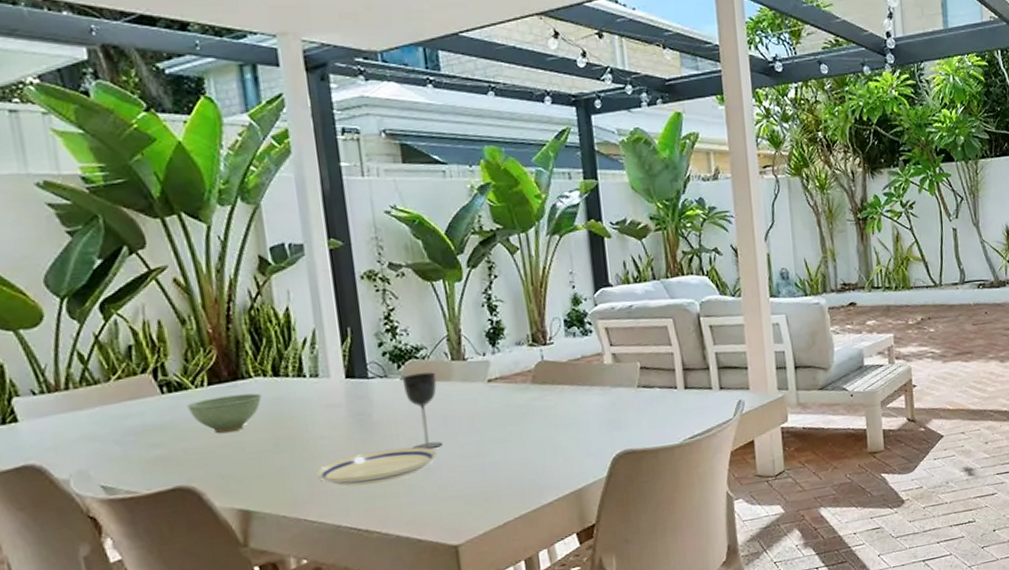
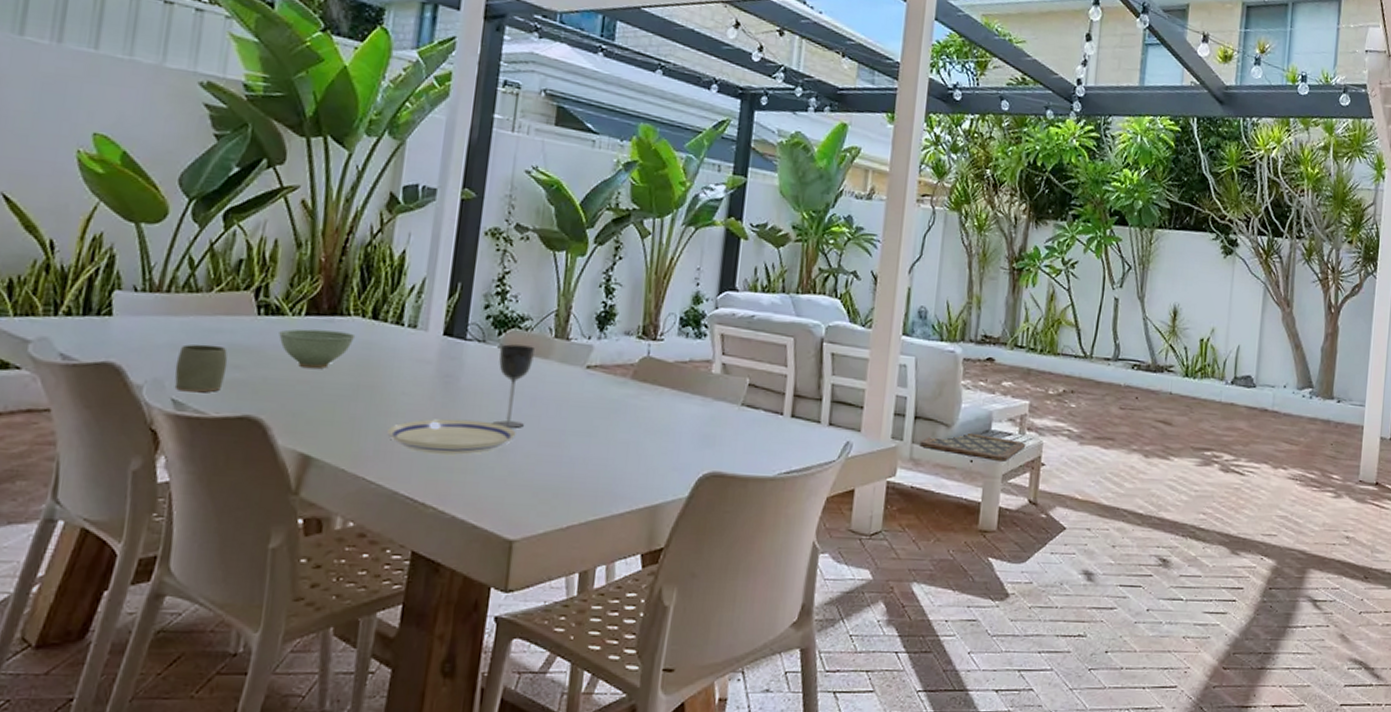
mug: none [94,429,147,478] -> present [174,344,228,393]
tray: none [803,369,897,393] -> present [919,432,1026,462]

